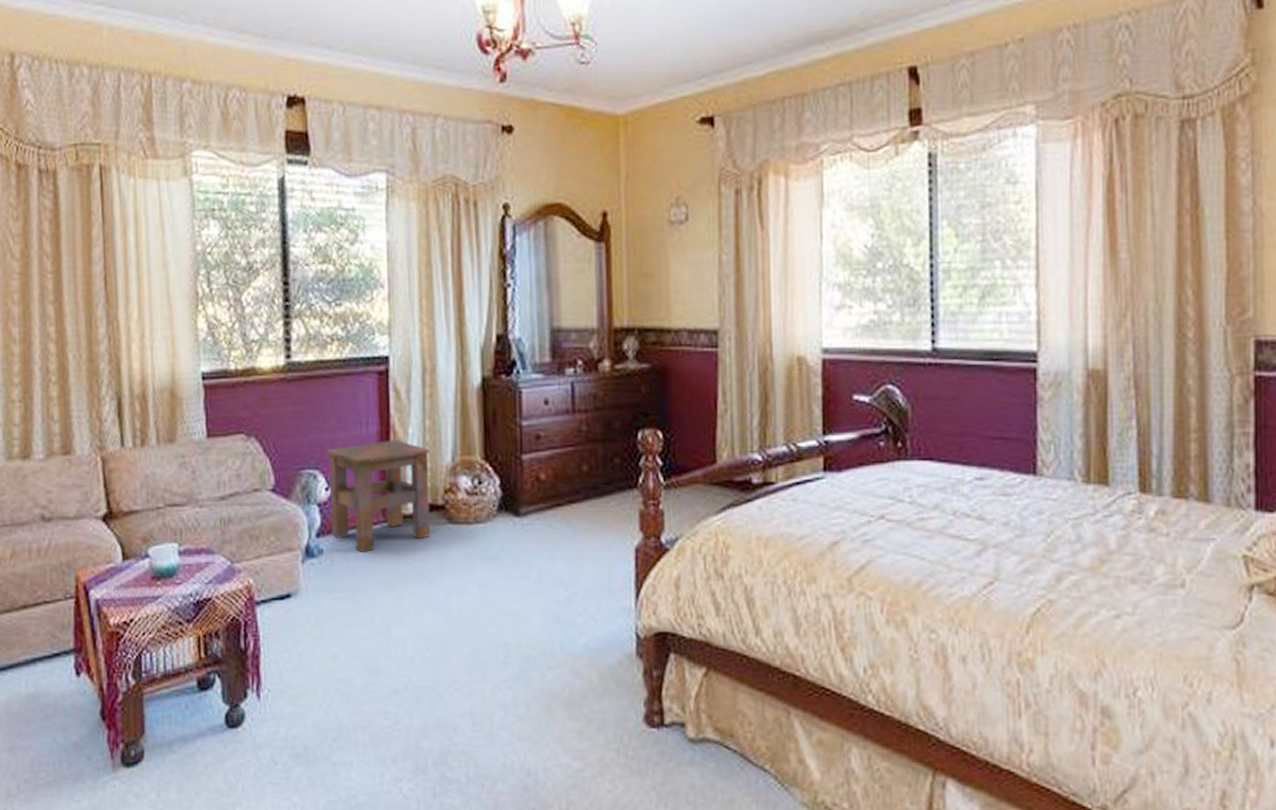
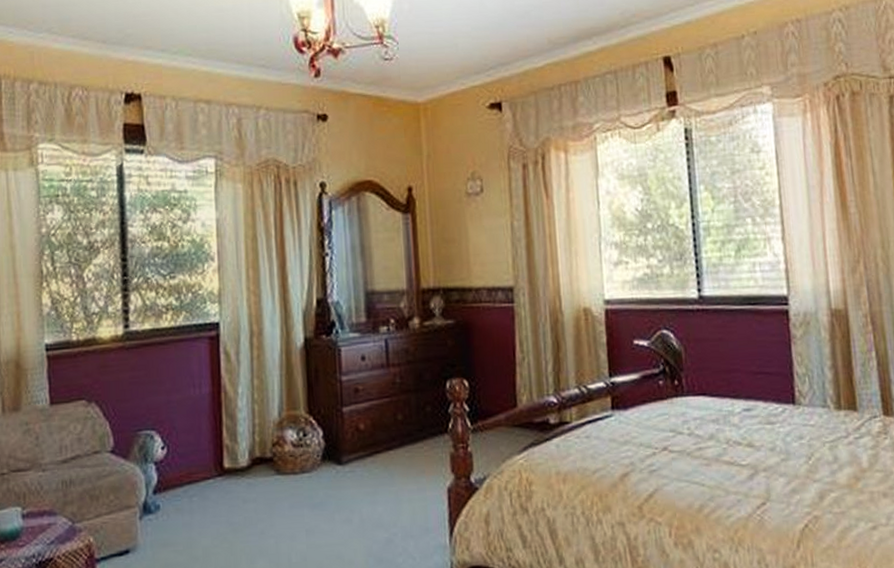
side table: present [327,439,431,552] -> none [163,398,260,506]

